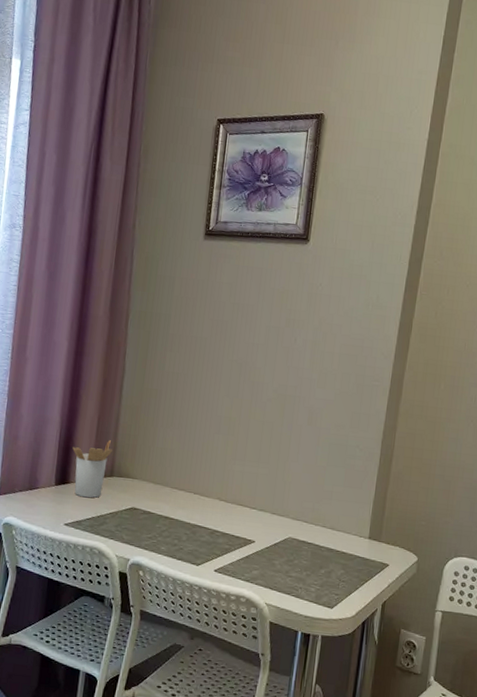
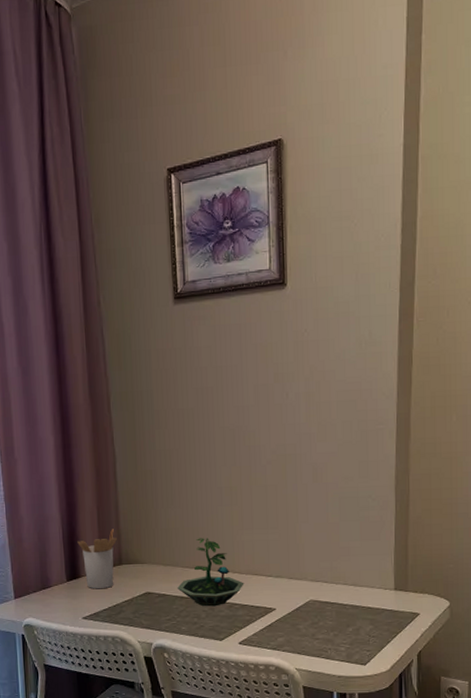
terrarium: none [163,461,229,531] -> present [177,538,244,607]

